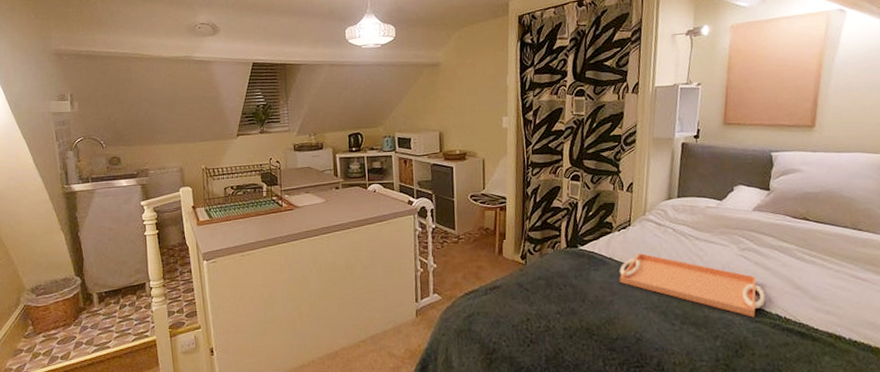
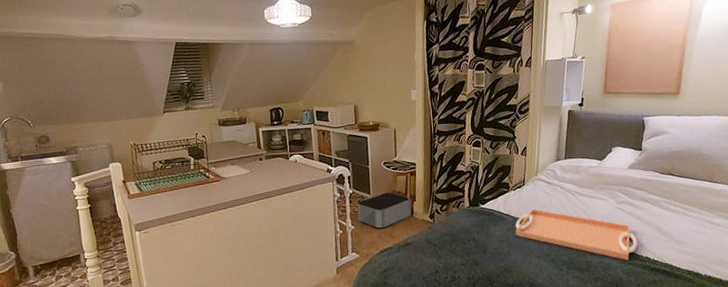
storage bin: none [440,228,501,268] -> present [357,192,412,229]

